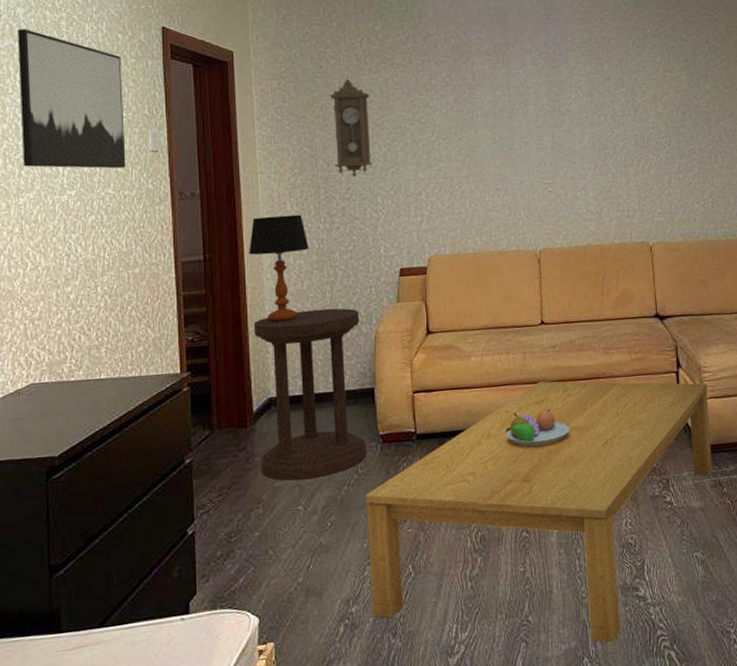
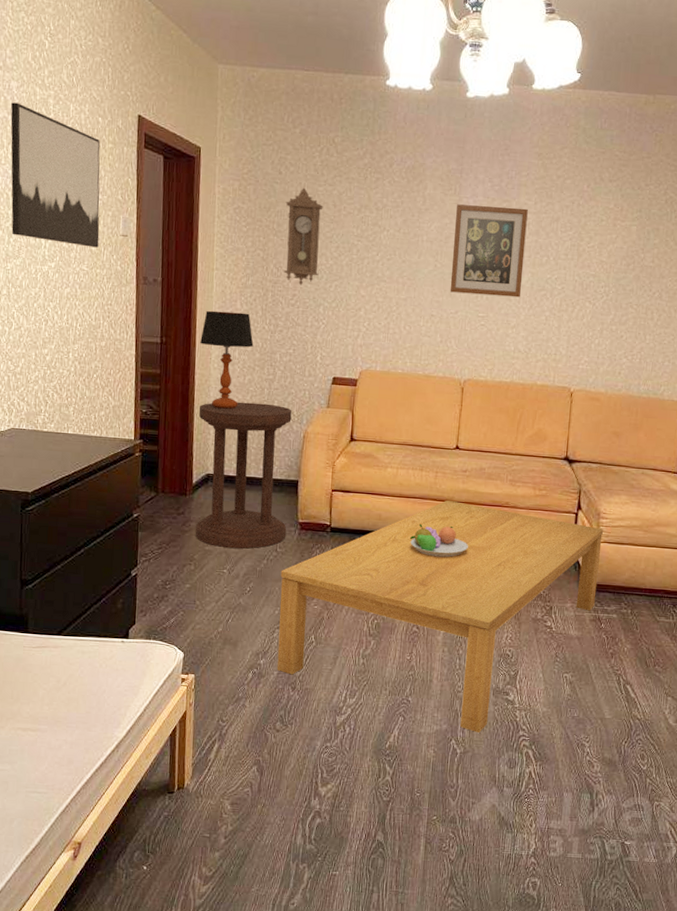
wall art: none [507,72,584,163] -> present [450,204,528,298]

